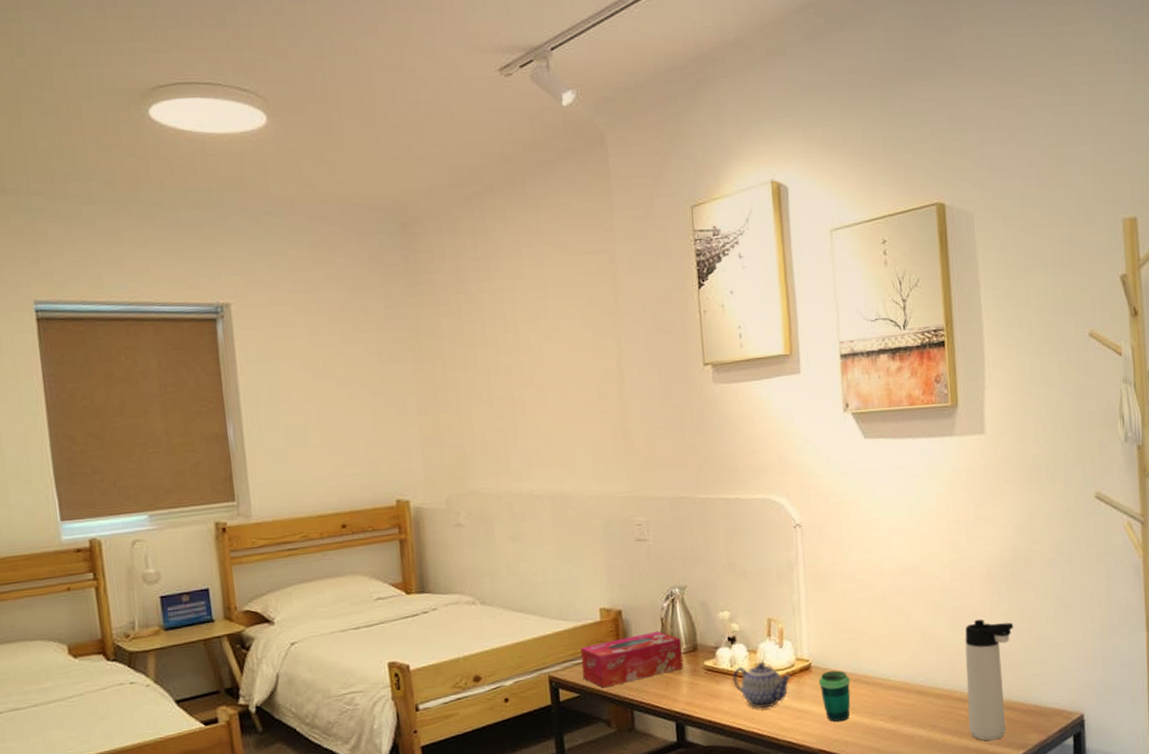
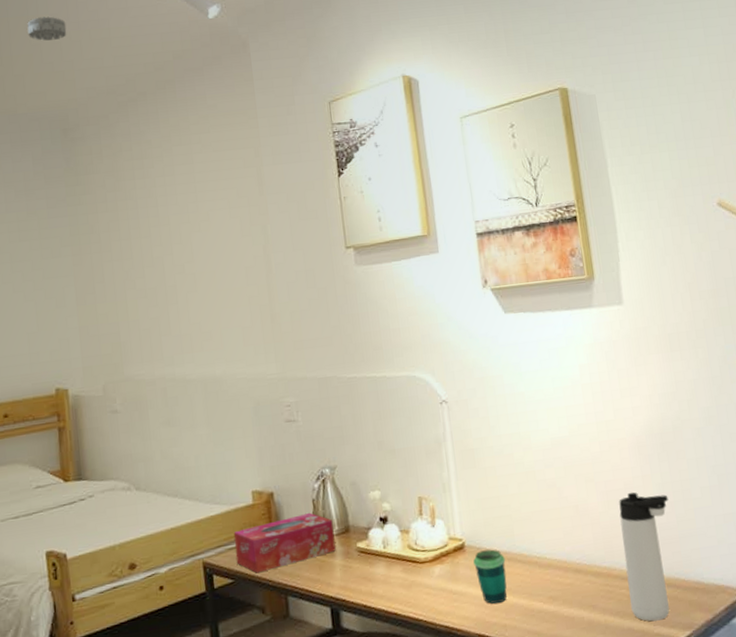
smoke detector: none [359,94,405,122] -> present [27,16,67,41]
teapot: present [733,662,792,708] -> none [386,542,446,591]

